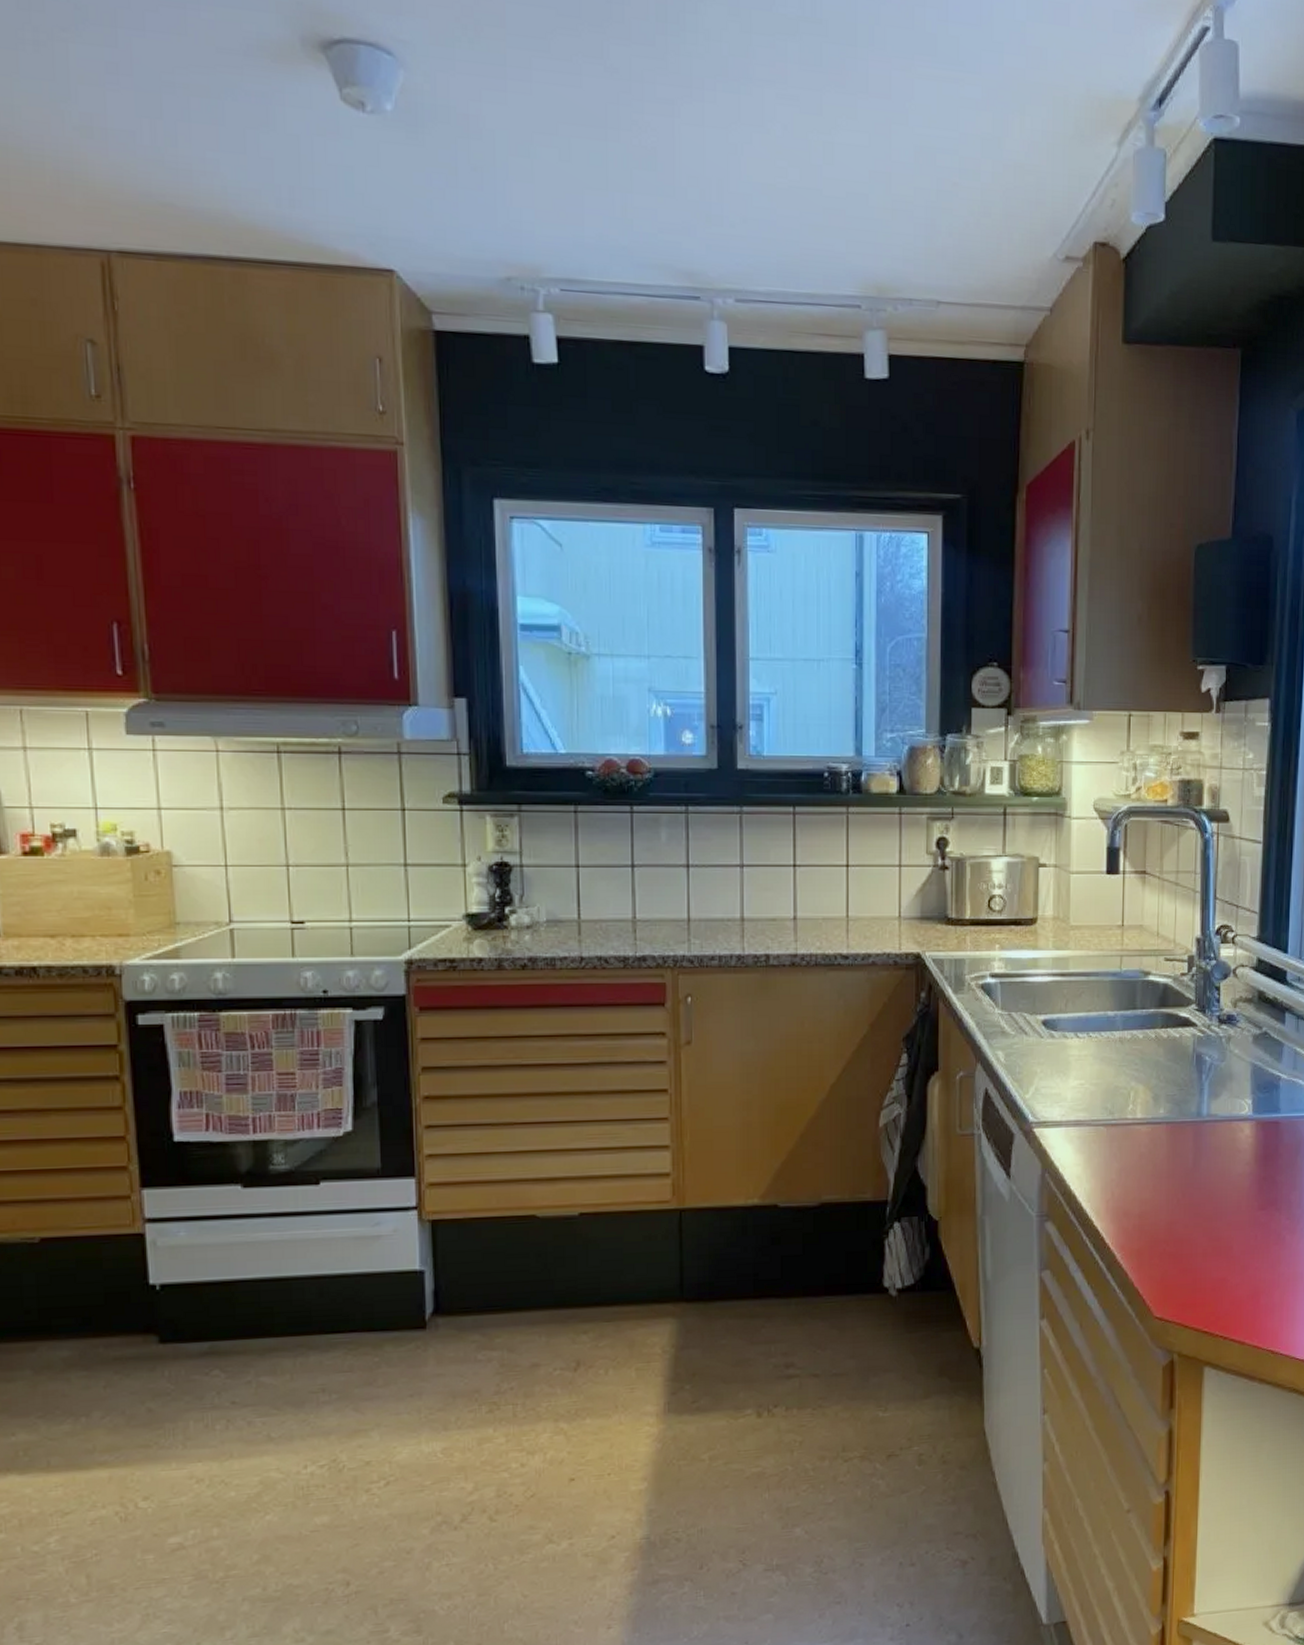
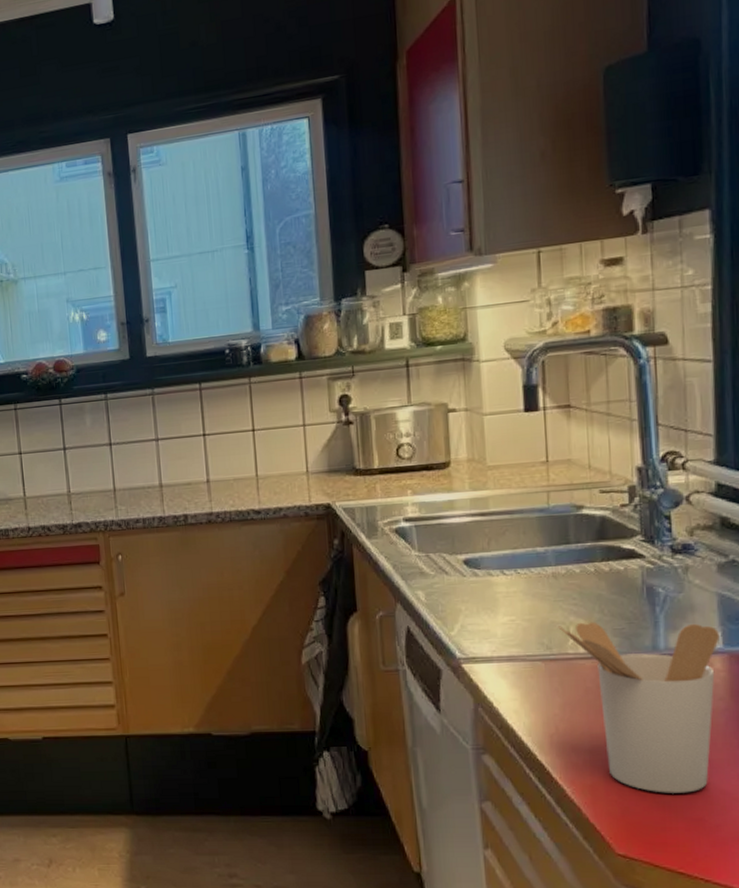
utensil holder: none [1121,1087,1250,1255] -> present [558,622,719,793]

